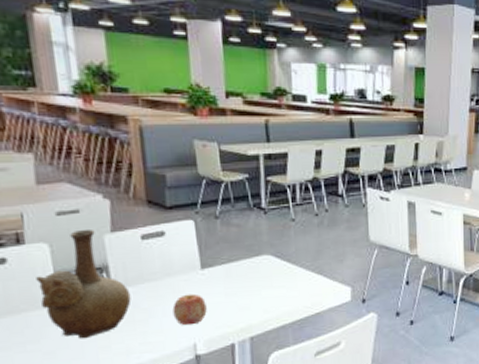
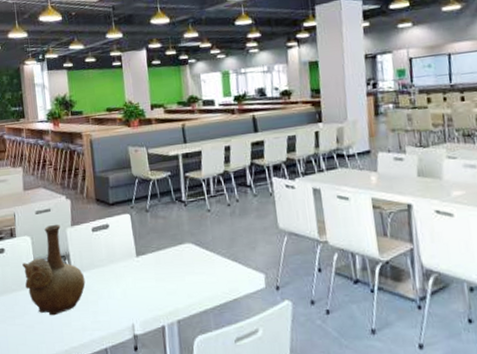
apple: present [172,293,207,325] -> none [115,278,142,307]

